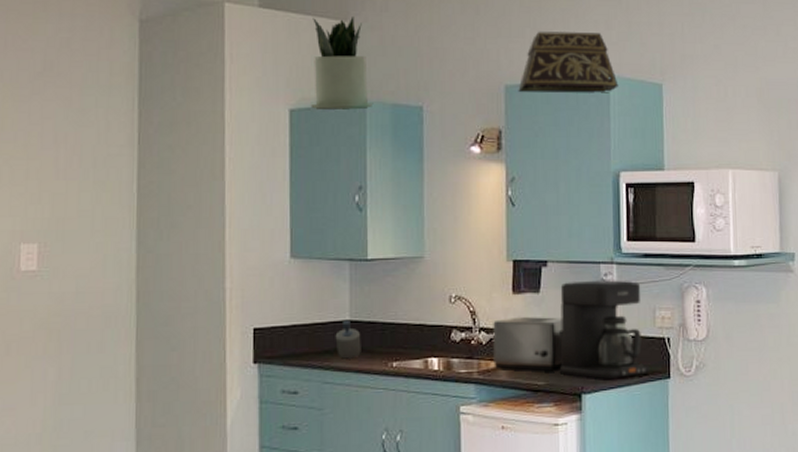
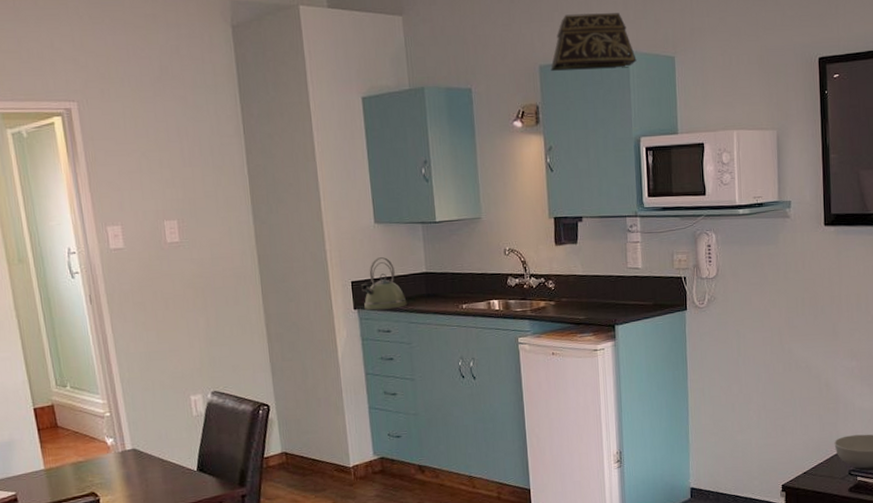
kettle: none [266,300,324,366] -> present [361,257,409,311]
planter: present [310,17,374,111] -> none [373,11,430,97]
soap dispenser: present [335,320,361,359] -> none [415,272,437,304]
toaster: present [493,316,563,372] -> none [540,263,599,309]
coffee maker: present [560,280,651,380] -> none [594,230,671,313]

